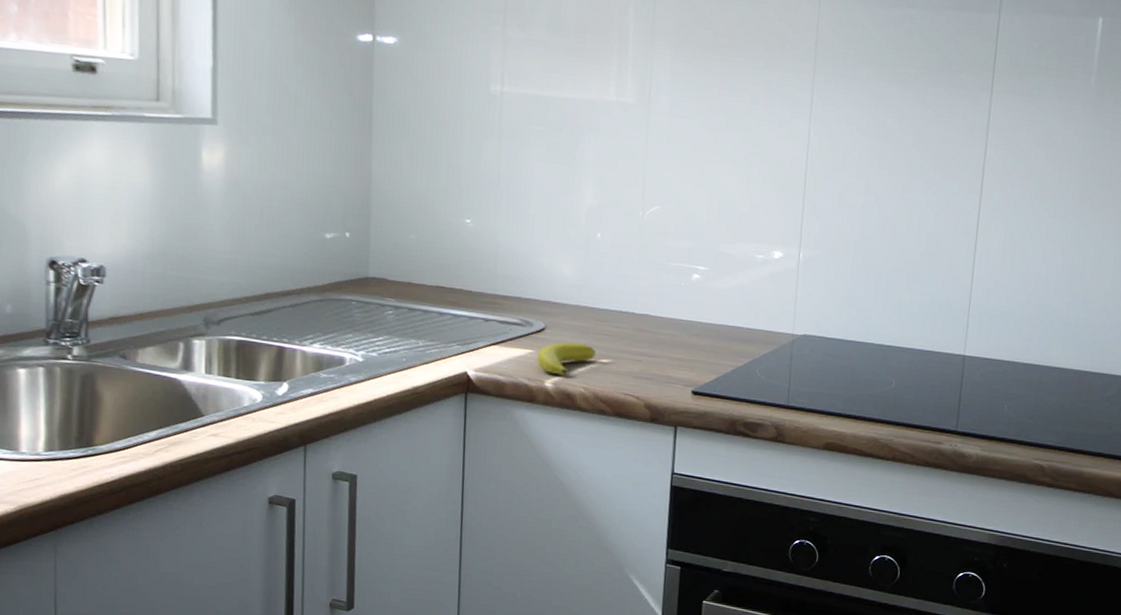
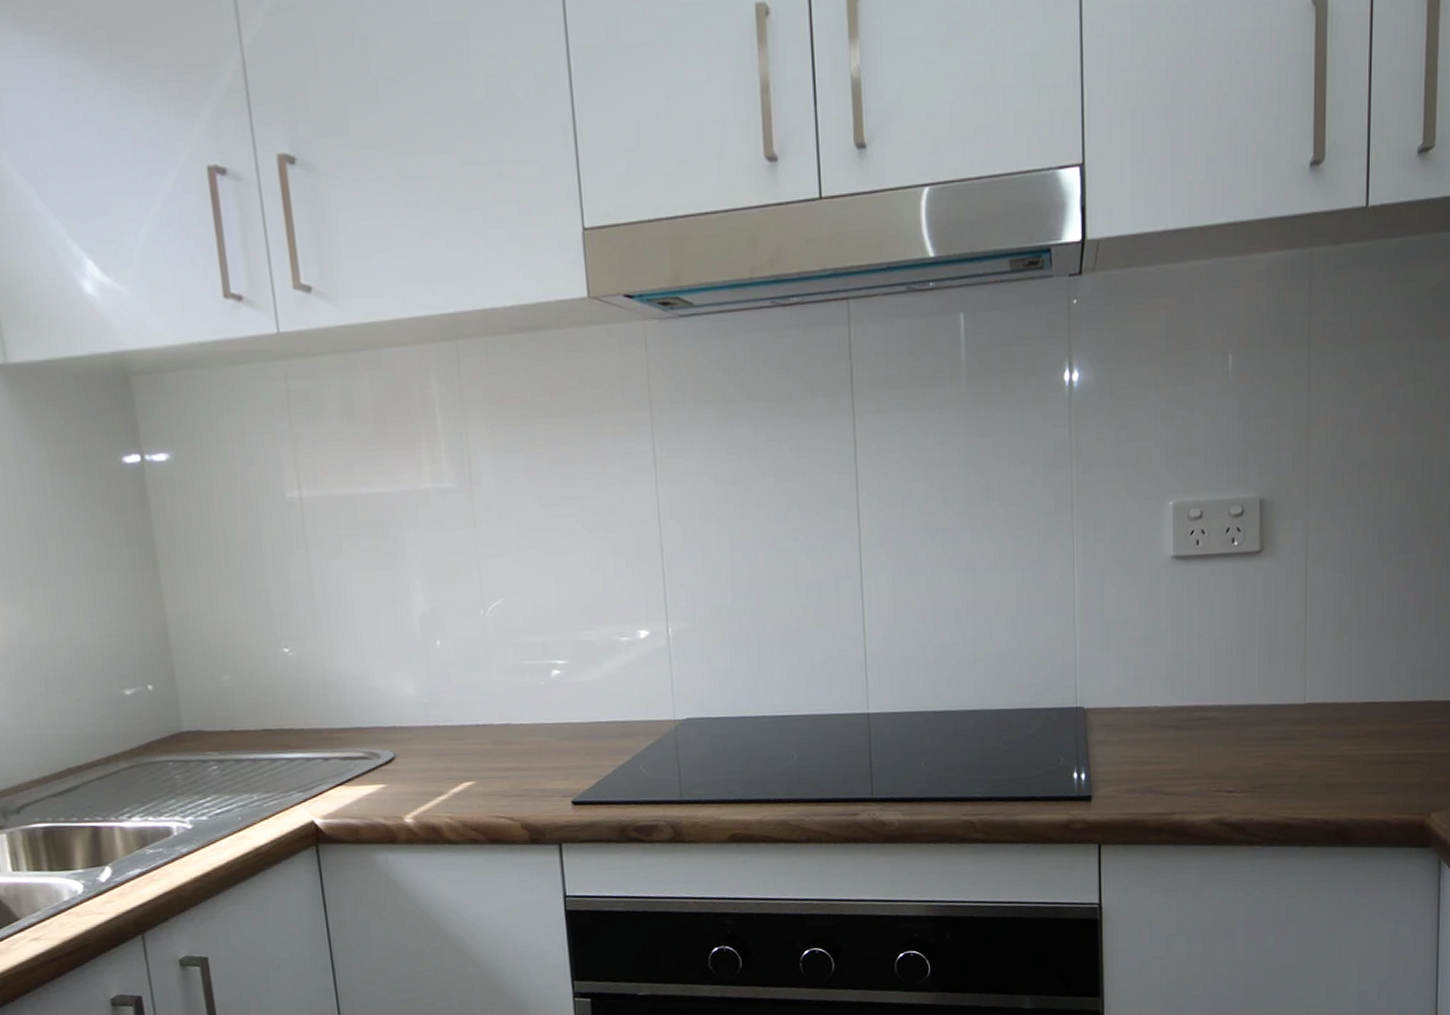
banana: present [537,342,596,376] -> none [390,767,457,808]

